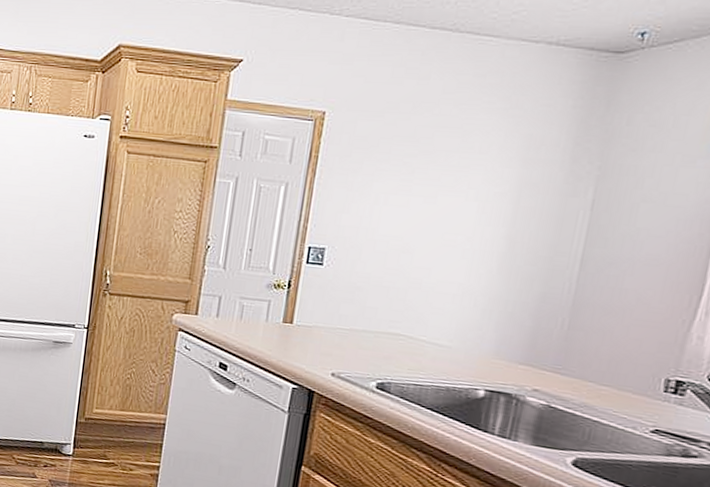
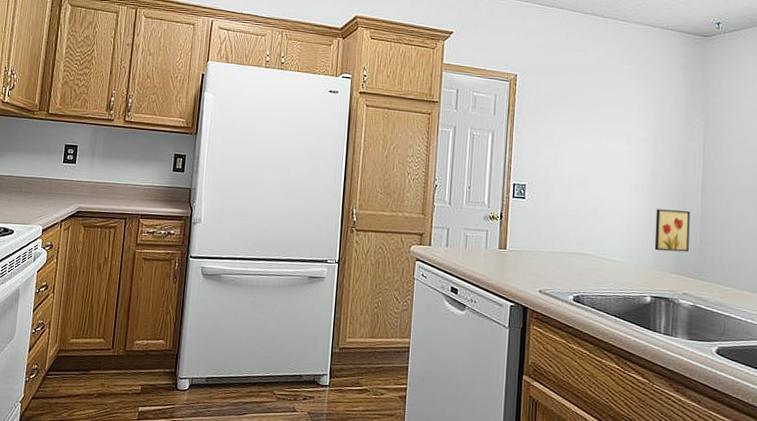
wall art: none [498,283,559,340] -> present [654,209,690,252]

